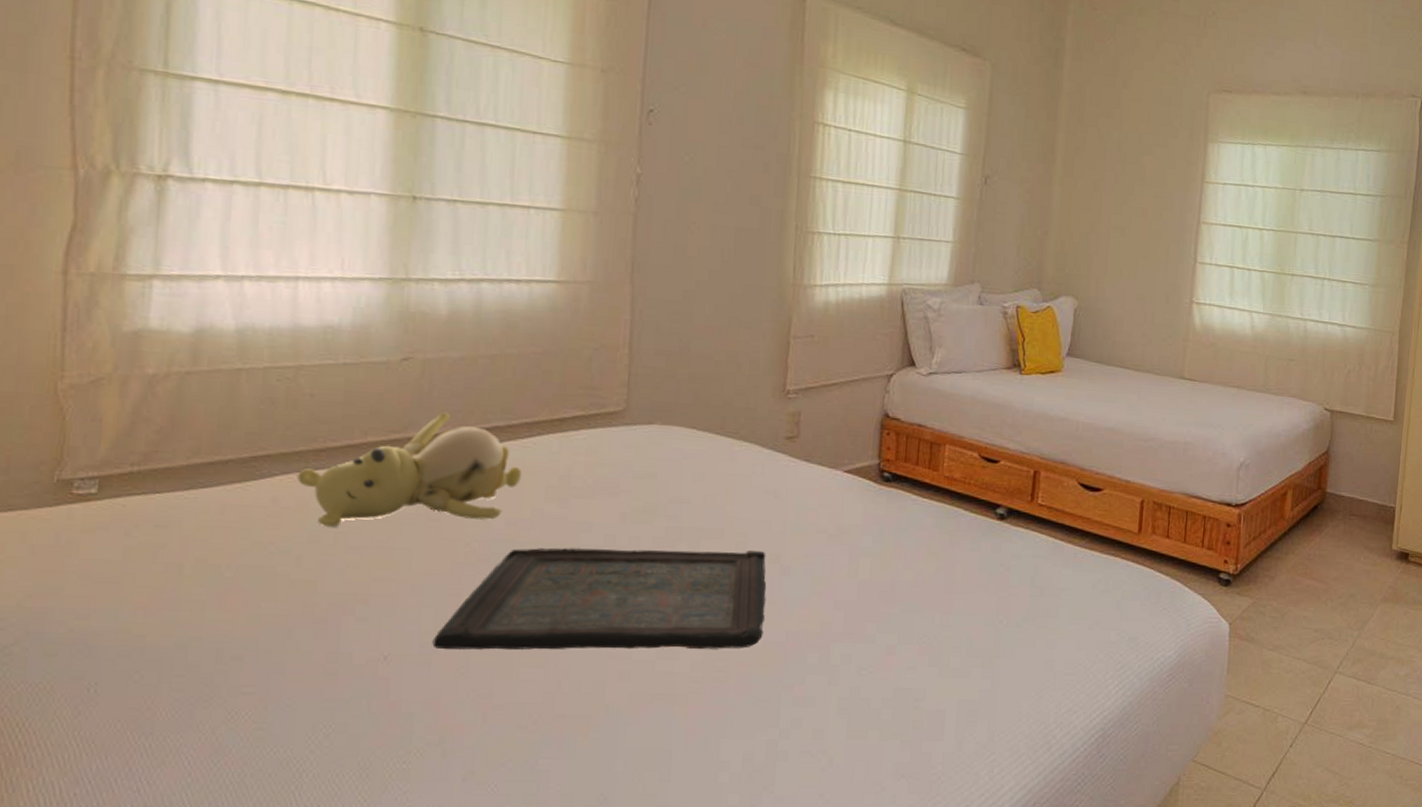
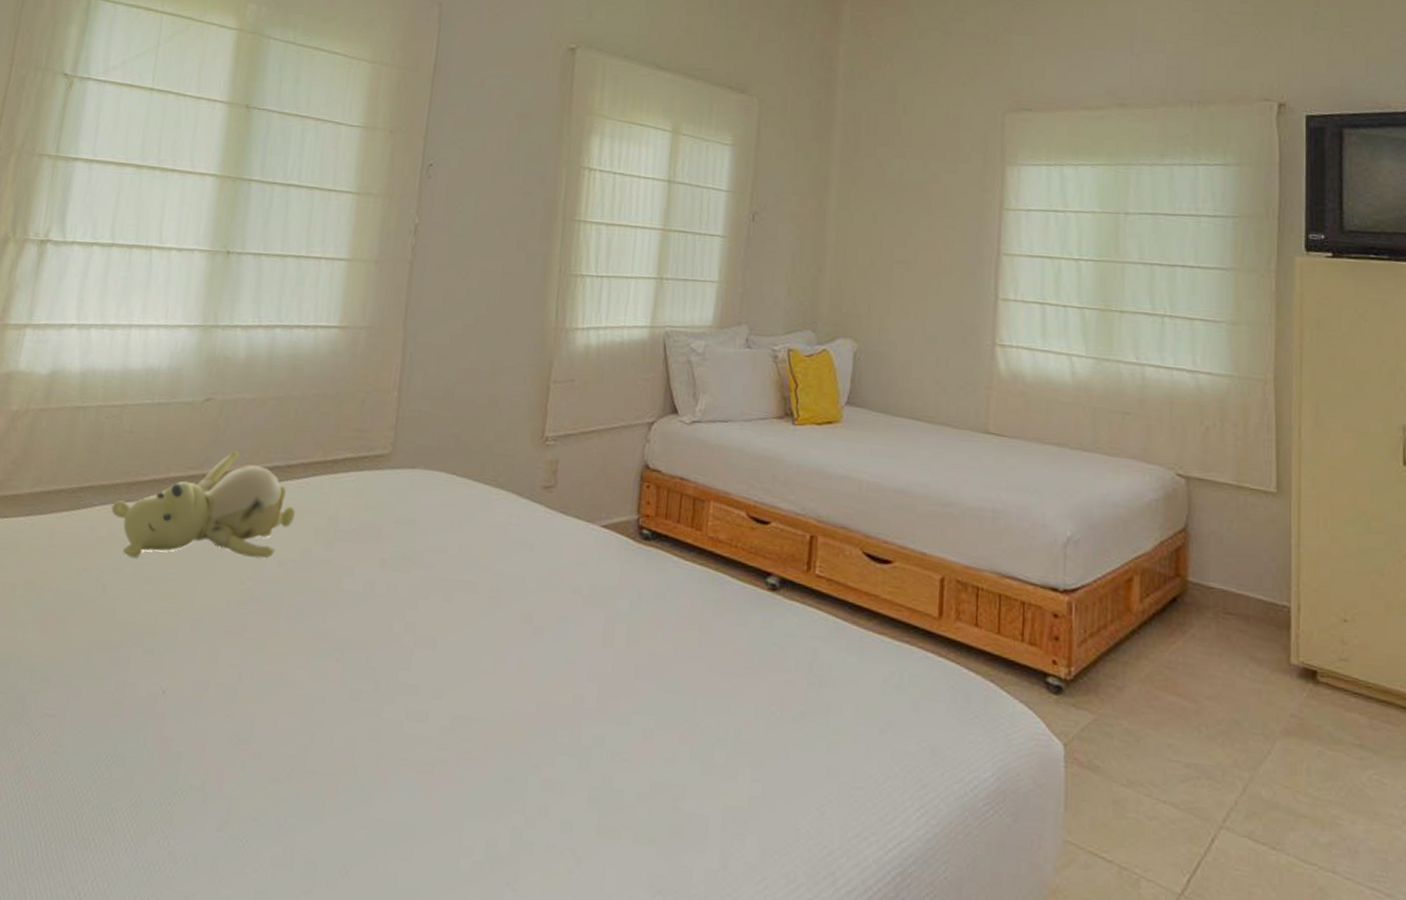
serving tray: present [432,548,767,650] -> none [204,590,519,717]

